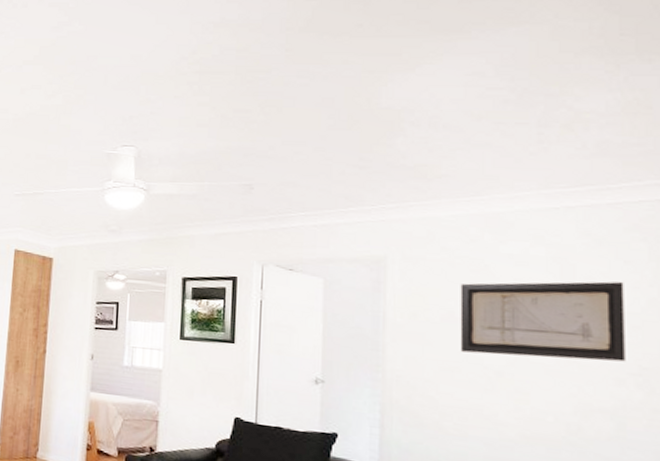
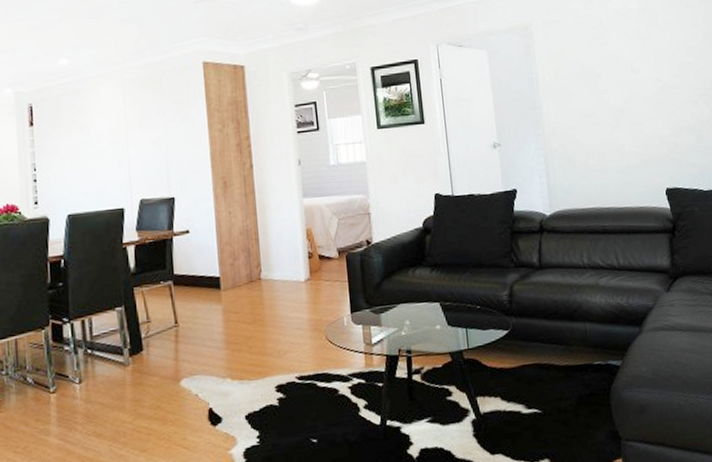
wall art: present [460,281,625,362] -> none [586,23,696,98]

